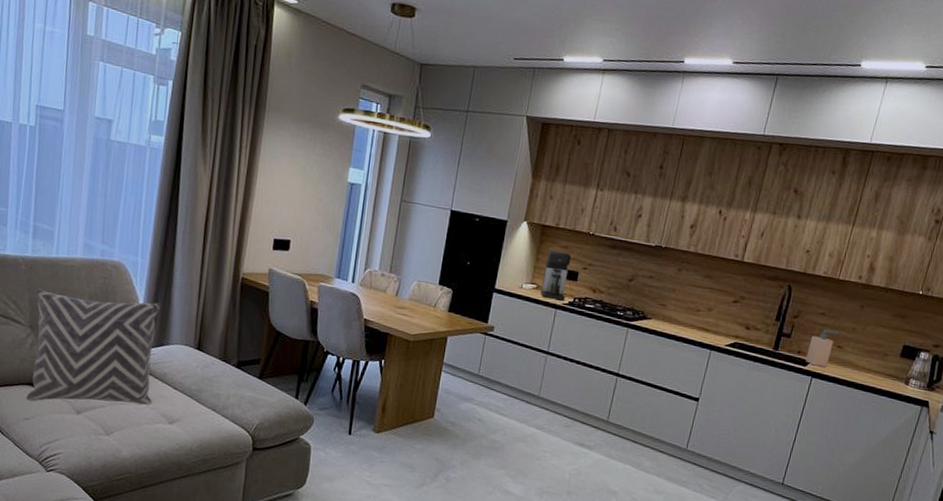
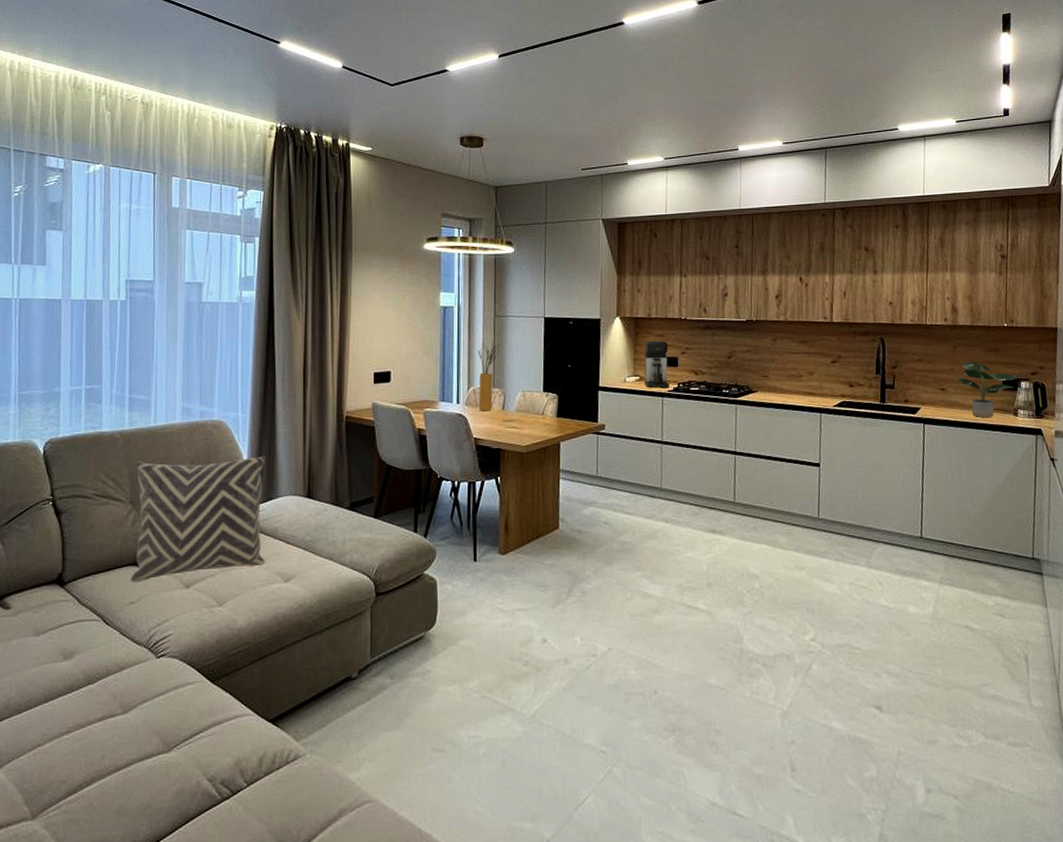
vase: none [373,226,403,295] -> present [478,341,500,412]
soap dispenser: present [806,329,840,367] -> none [913,374,940,412]
potted plant: none [855,323,919,383] -> present [955,362,1018,418]

